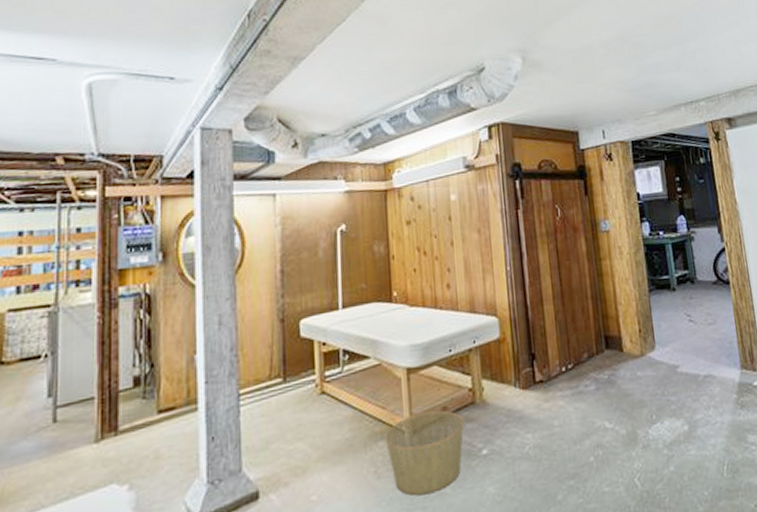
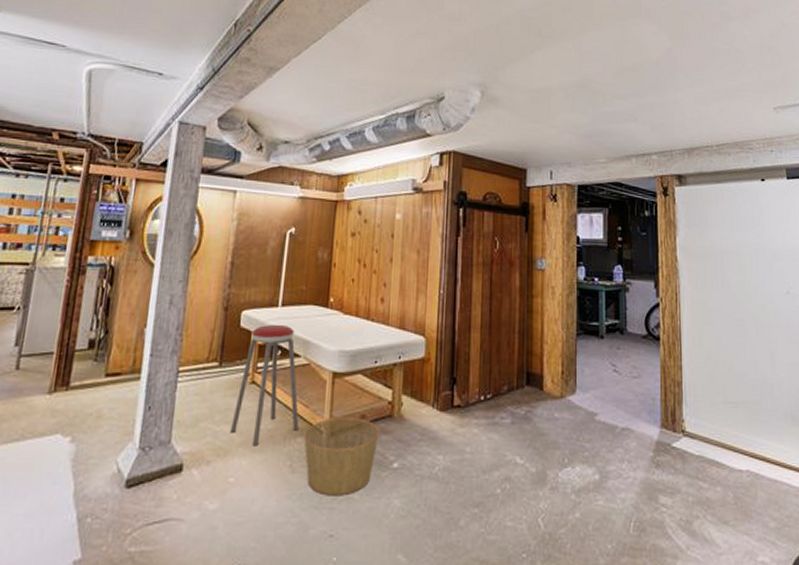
music stool: none [304,327,379,459] -> present [229,324,299,446]

